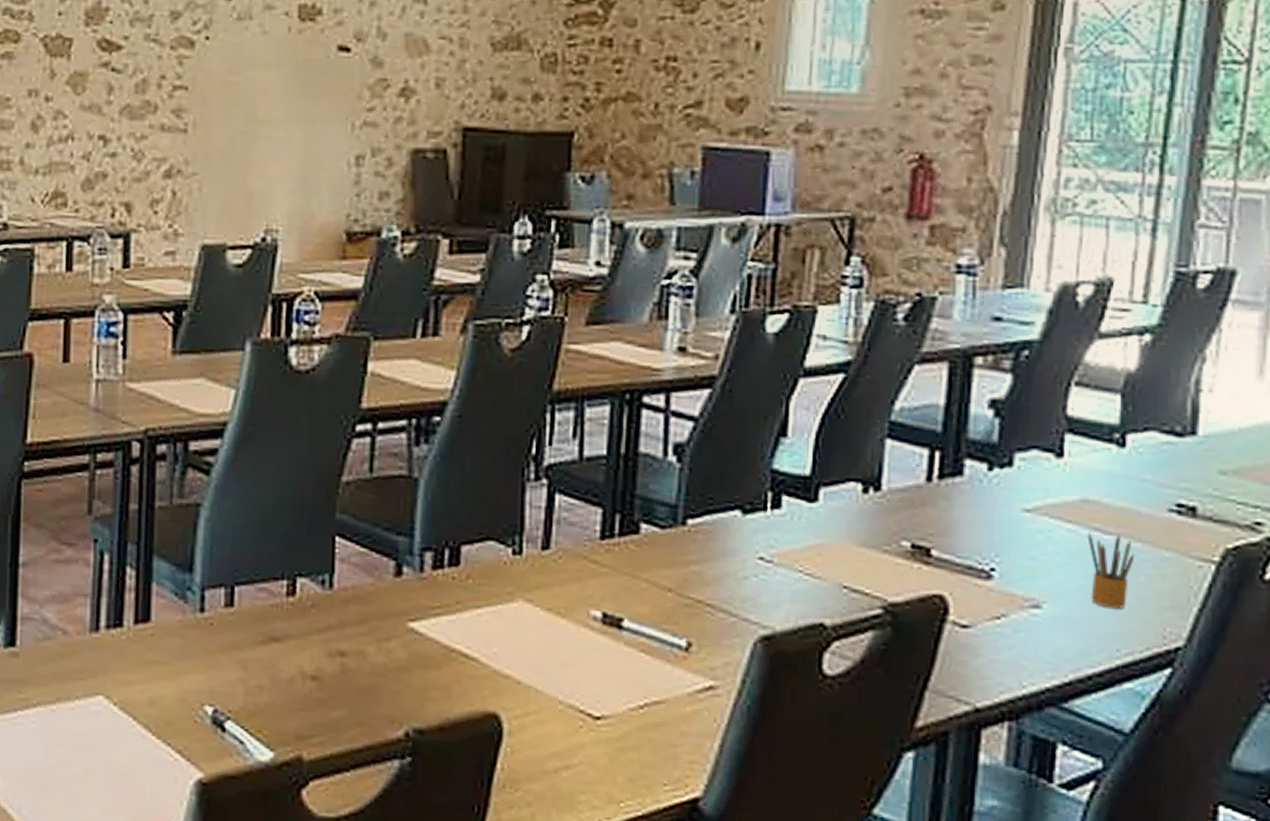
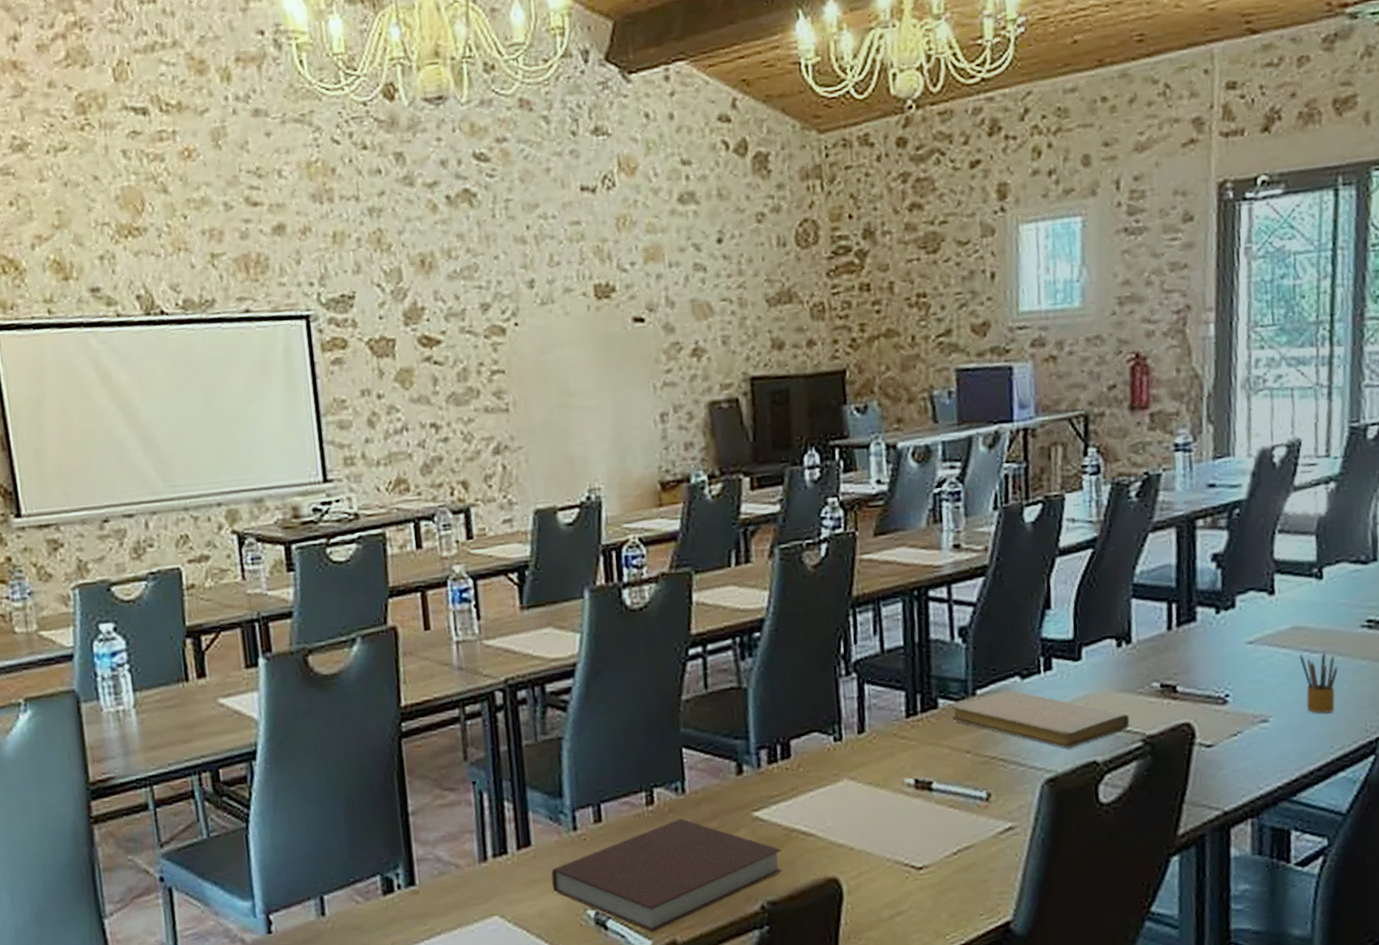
notebook: none [168,616,437,743] -> present [551,818,783,932]
notebook: none [655,525,870,605] -> present [951,690,1130,749]

